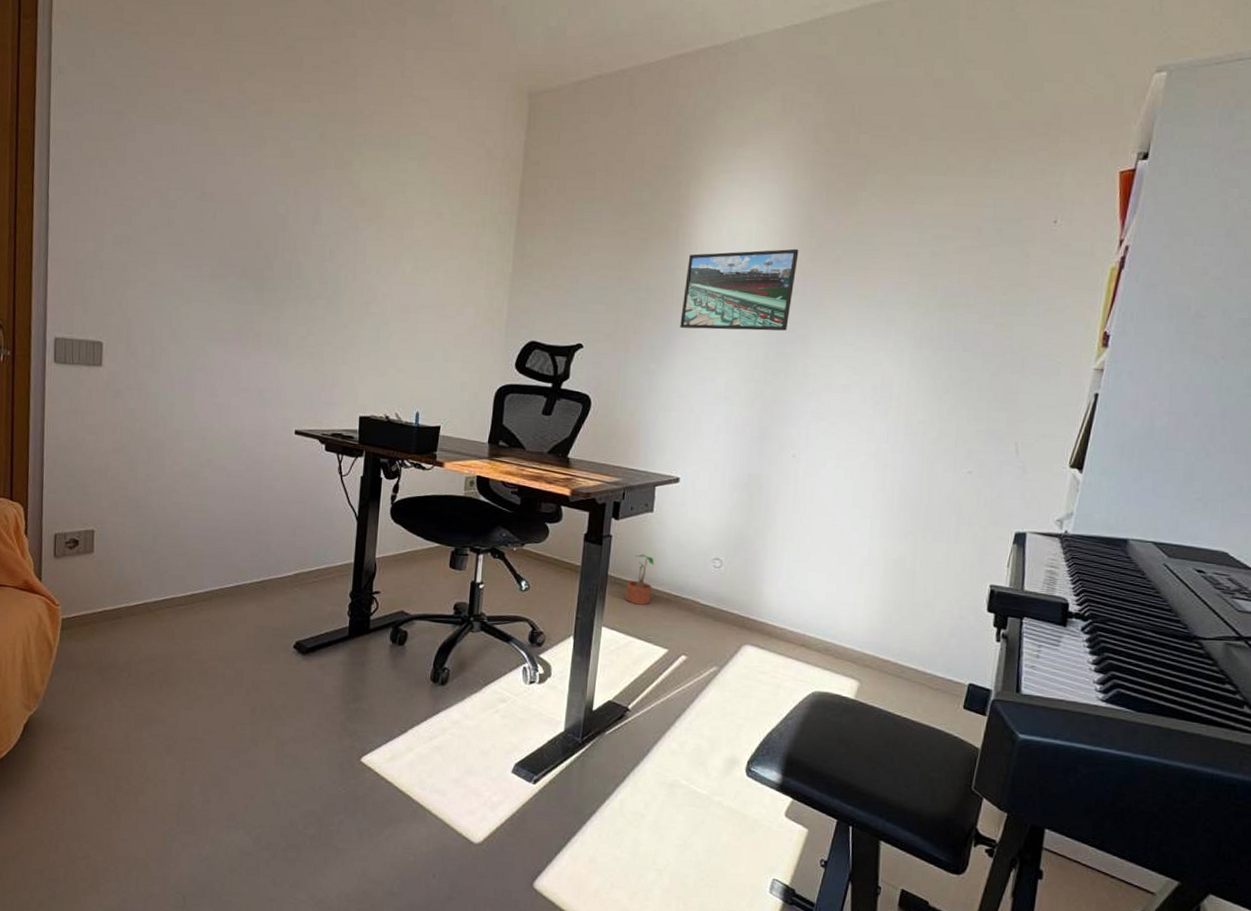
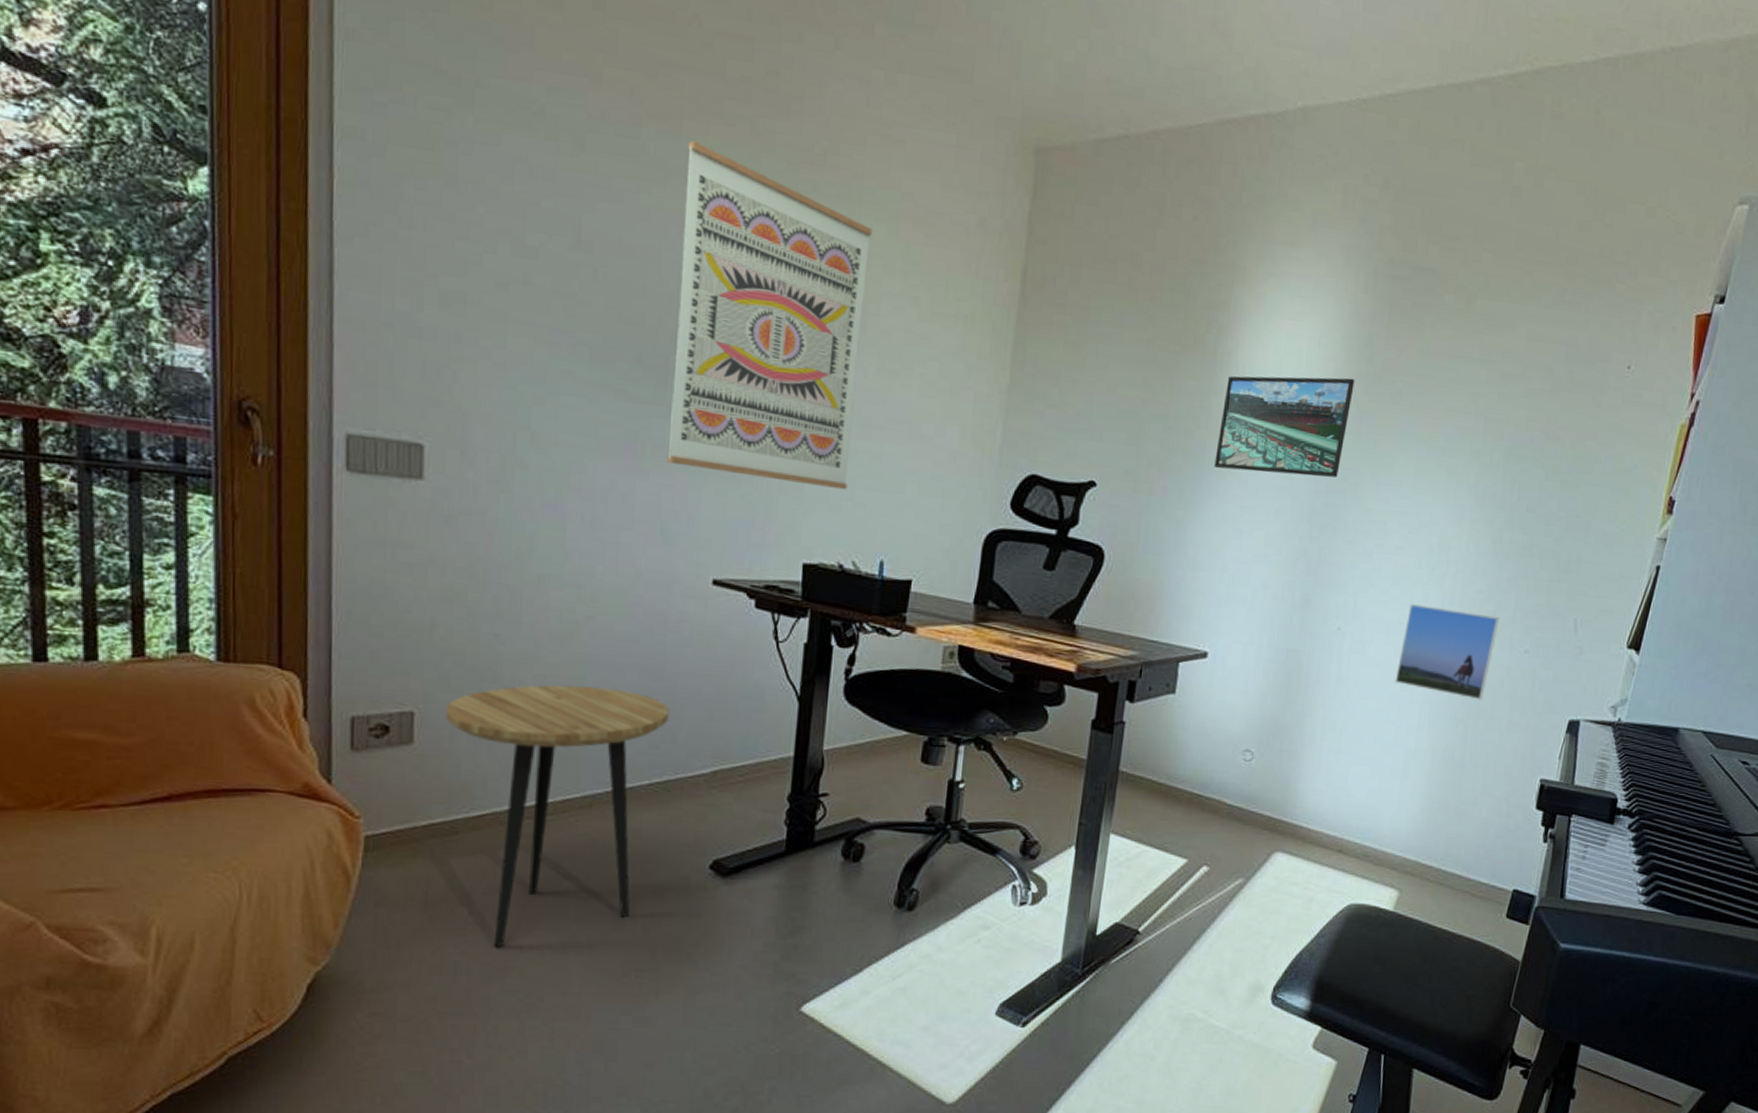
side table: none [114,510,265,703] -> present [444,685,669,947]
wall art: none [263,115,407,360] -> present [667,140,872,490]
potted plant: present [625,554,654,605] -> none [1138,744,1175,807]
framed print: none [846,434,943,516] -> present [1394,604,1500,700]

